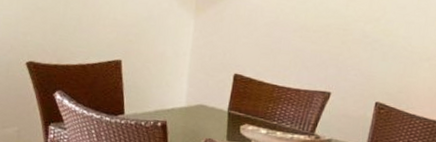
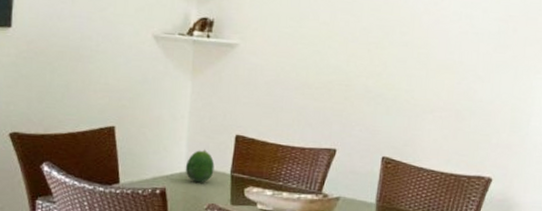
fruit: none [185,86,213,118] -> present [185,149,215,183]

